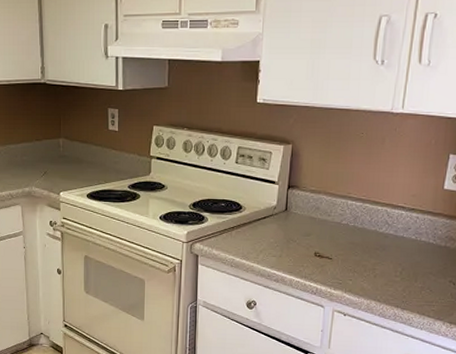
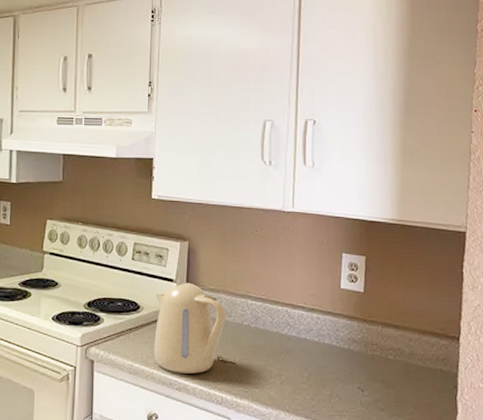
kettle: none [254,184,326,267] -> present [154,282,226,374]

